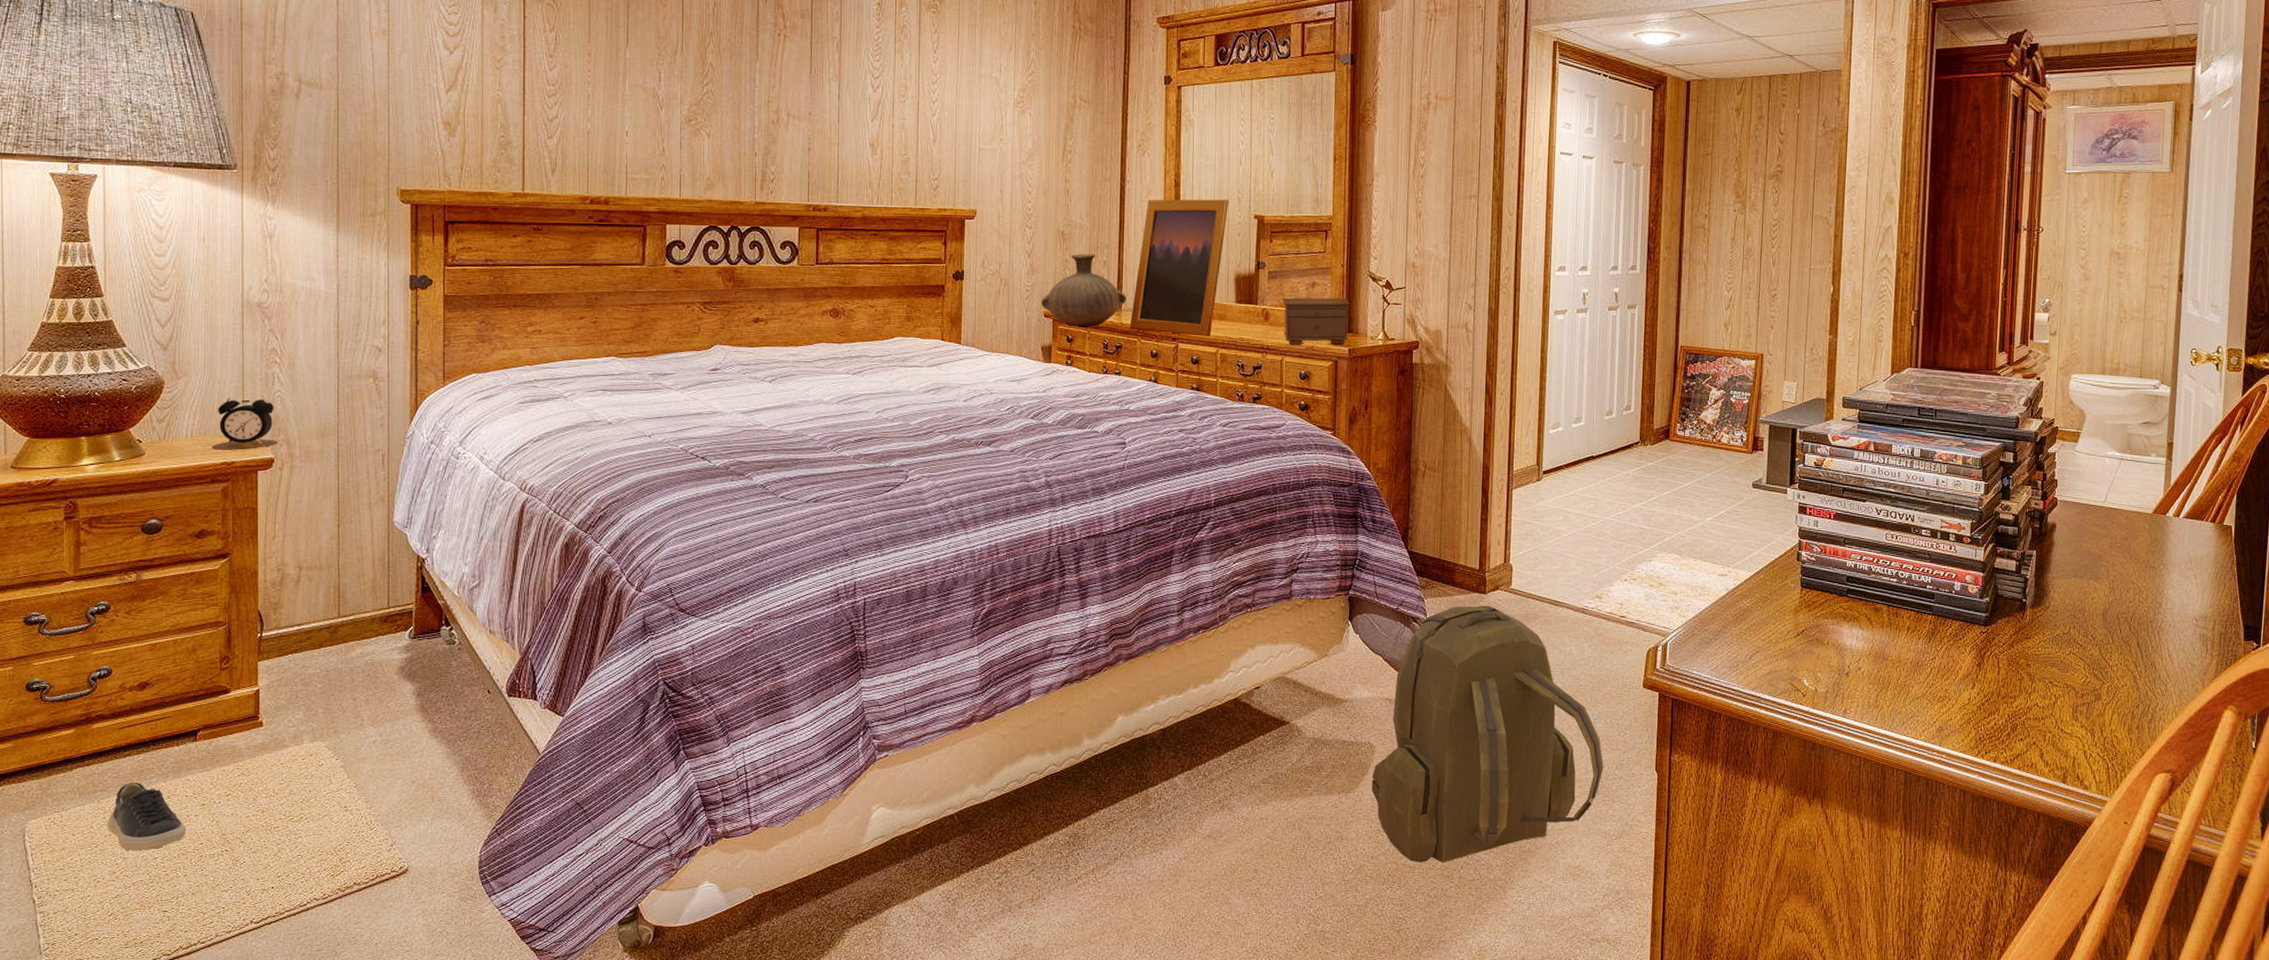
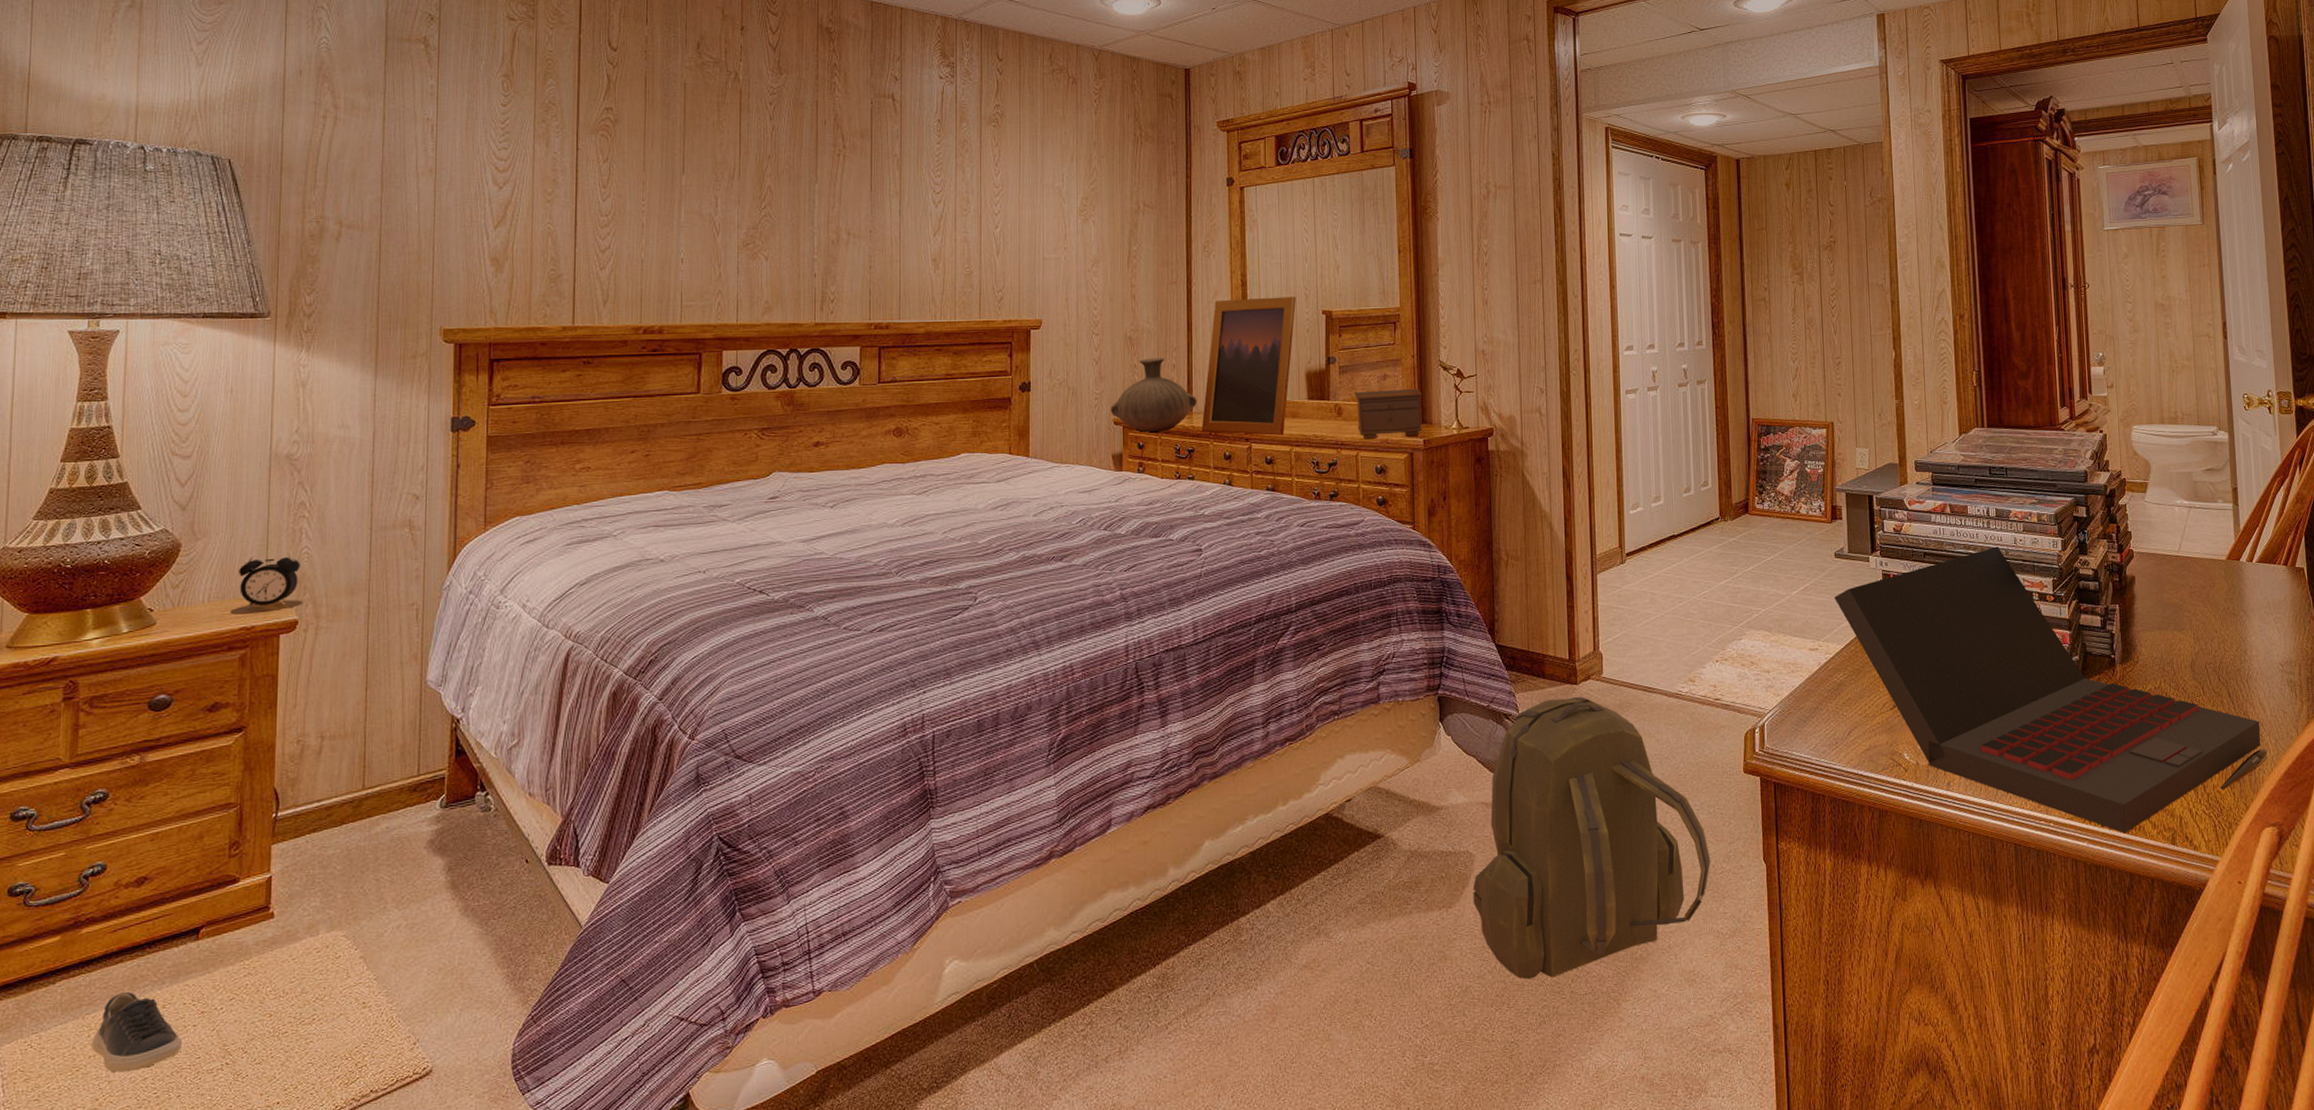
laptop: none [1748,486,2166,770] -> present [1834,546,2261,834]
pen: none [2117,699,2171,735] -> present [2220,749,2269,790]

